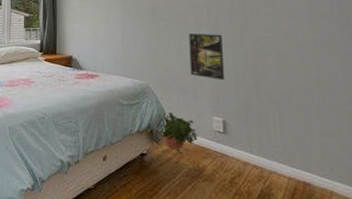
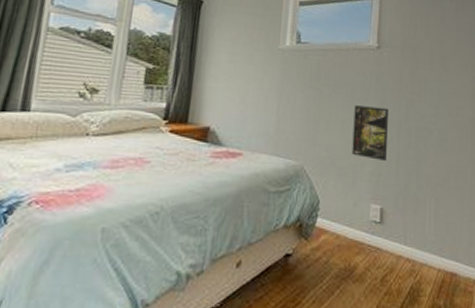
potted plant: present [161,112,198,154] -> none [312,199,353,251]

